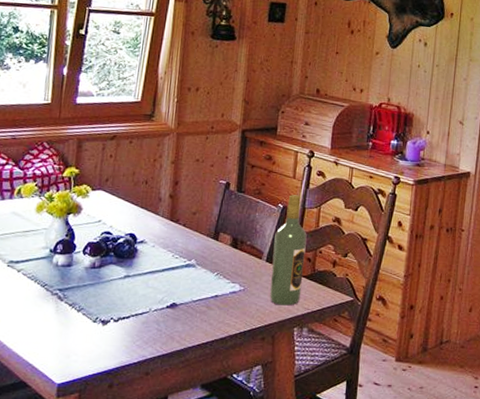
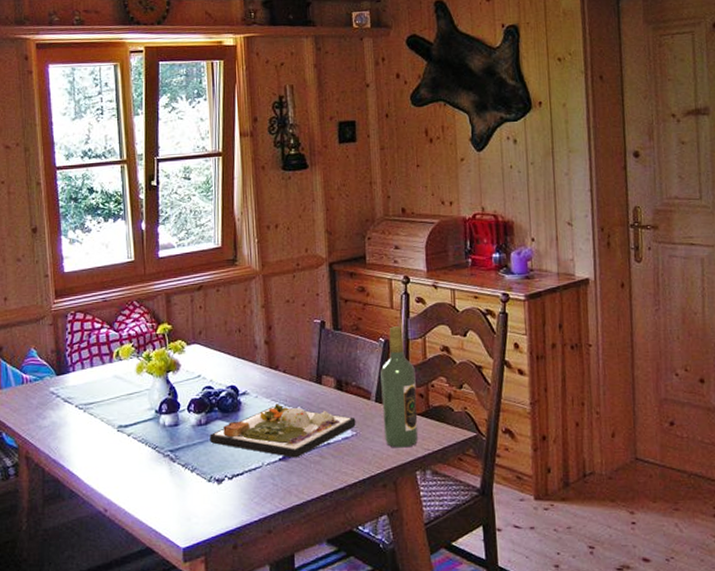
dinner plate: none [101,254,245,307] -> present [210,404,356,458]

